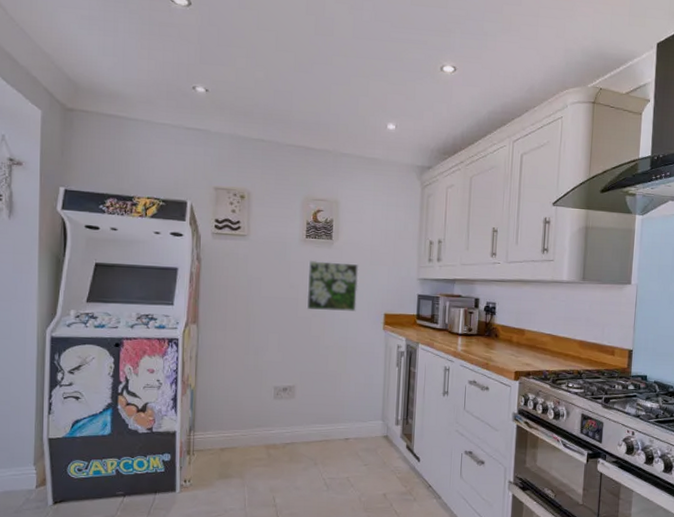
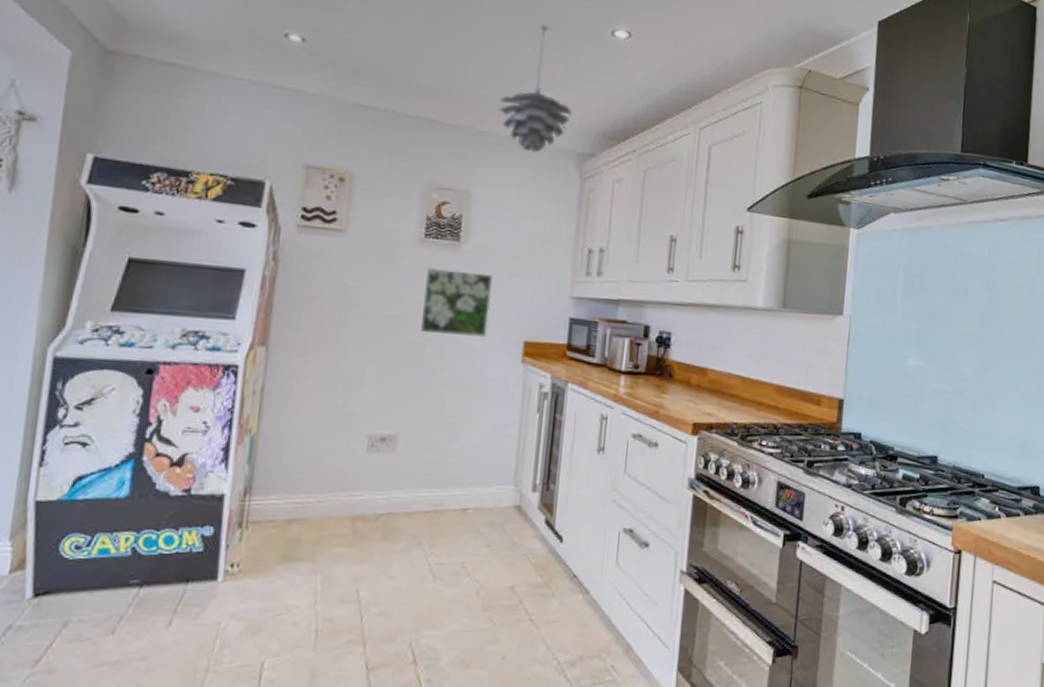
pendant light: none [356,65,413,168] -> present [499,24,573,153]

